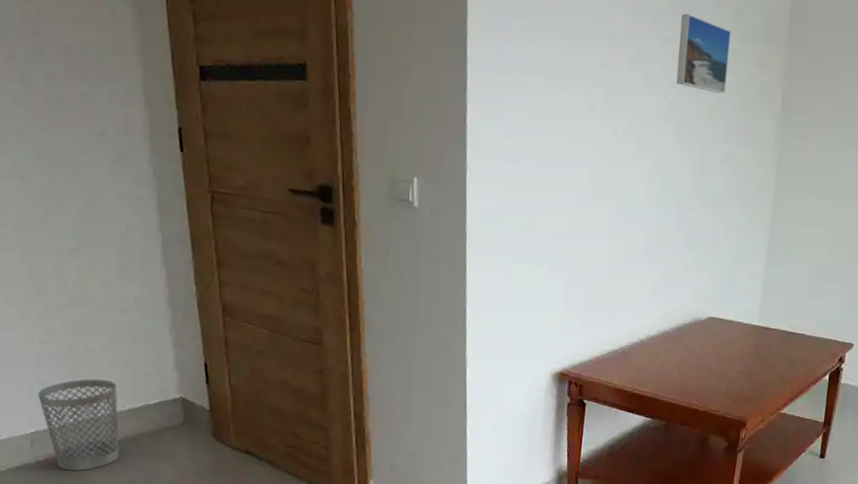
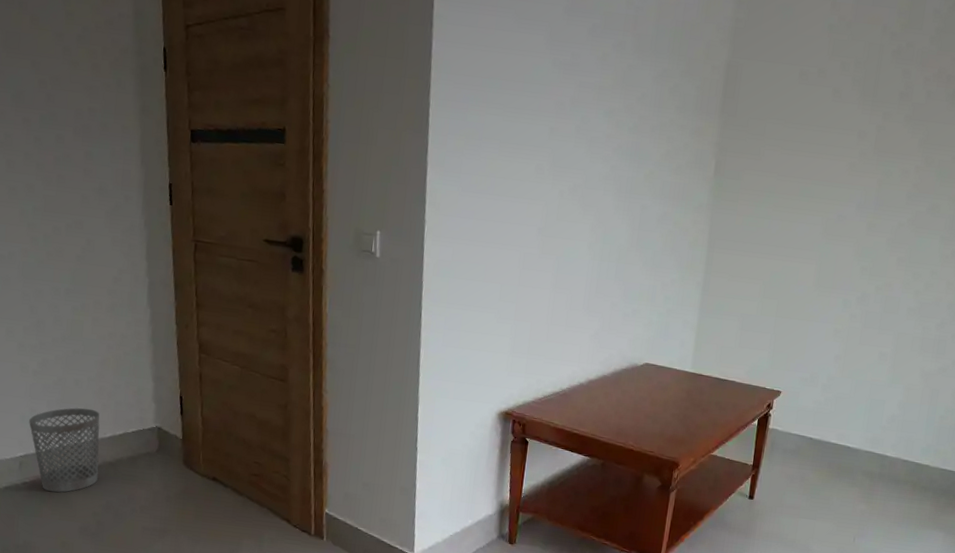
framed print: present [676,13,732,94] -> none [617,87,669,160]

